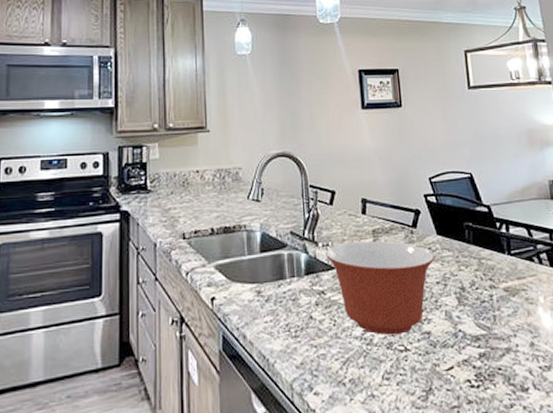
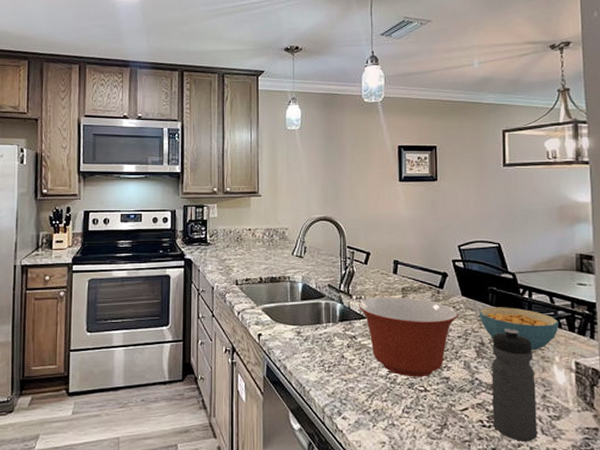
cereal bowl: none [456,244,540,291] -> present [479,307,559,350]
water bottle: none [473,269,530,401] -> present [491,329,538,442]

